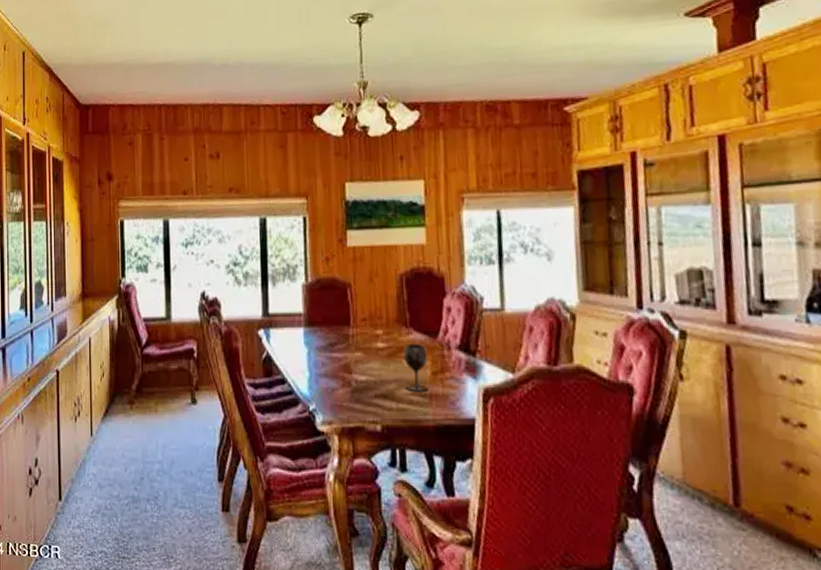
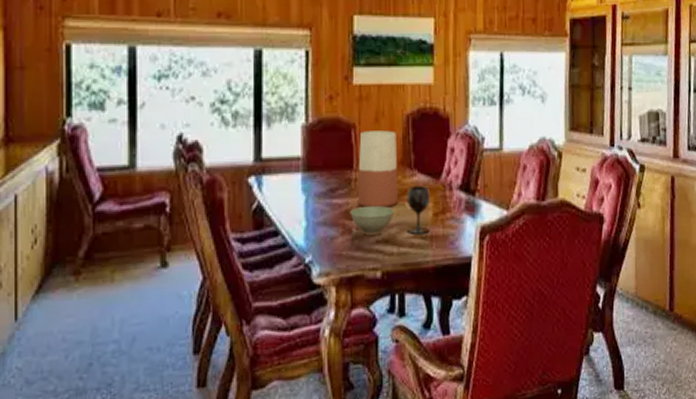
bowl: none [348,362,392,389] -> present [350,206,395,236]
vase: none [355,289,396,363] -> present [357,130,399,209]

